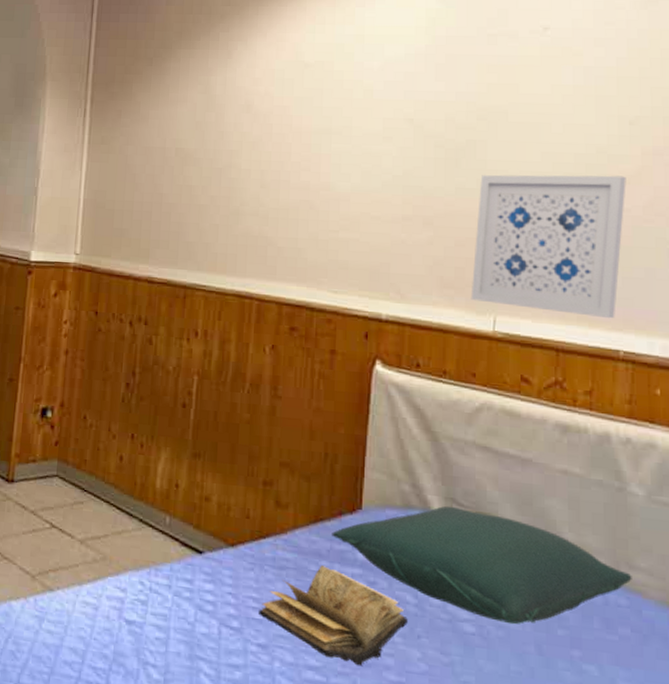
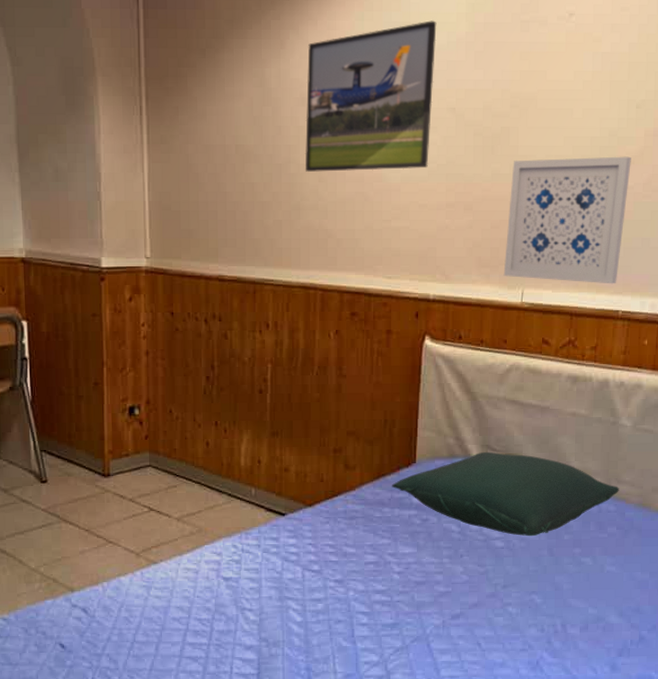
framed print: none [247,34,393,179] -> present [304,20,437,172]
book: present [259,565,408,667] -> none [335,512,453,585]

